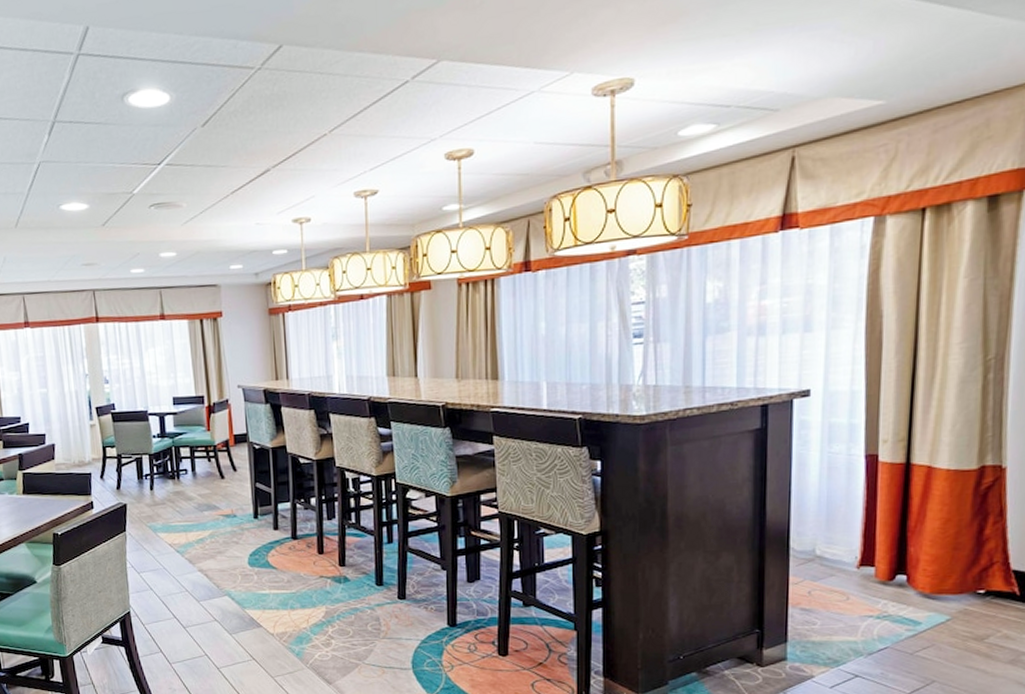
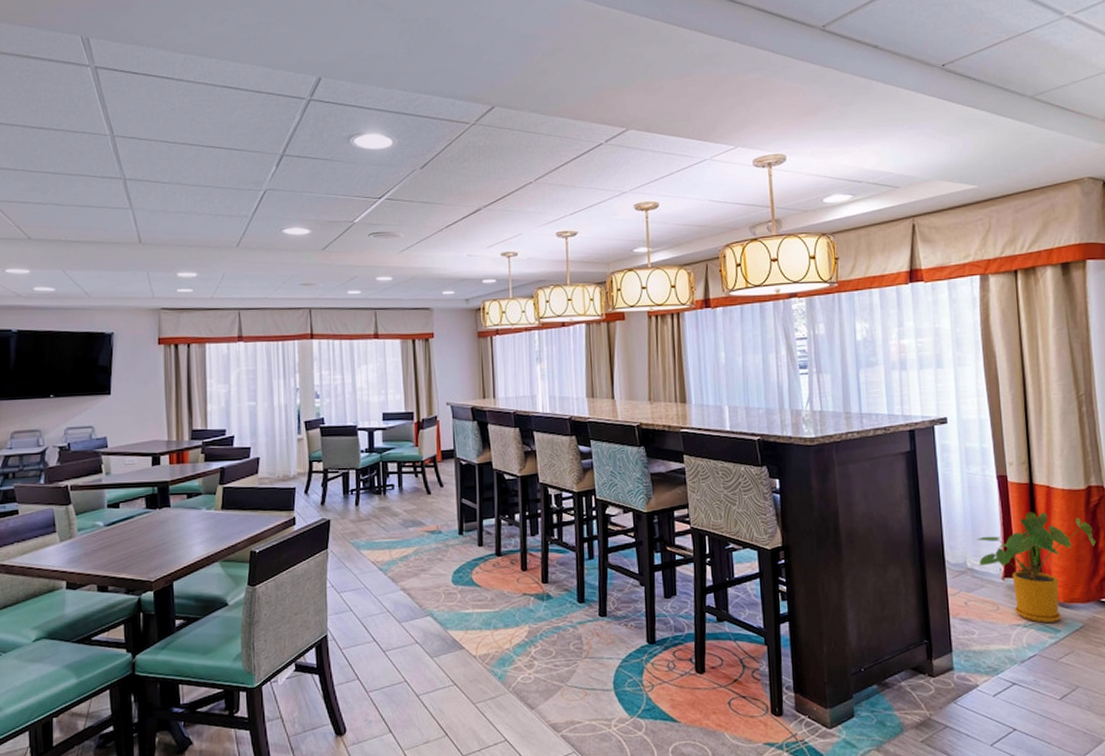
house plant: none [830,495,983,615] -> present [976,512,1097,623]

